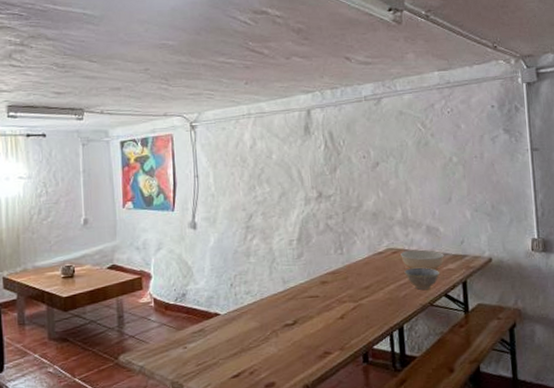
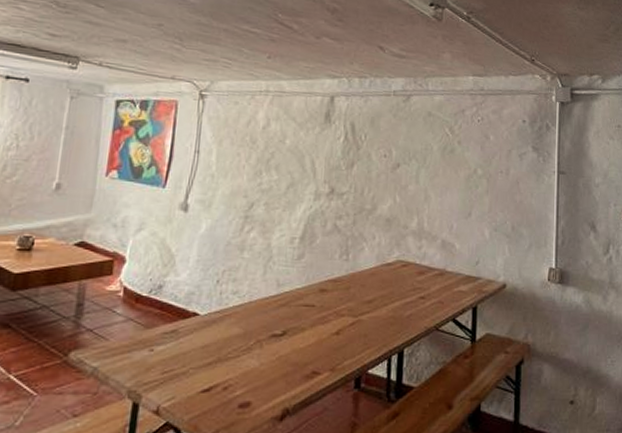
bowl: present [400,249,444,271] -> none [410,265,457,291]
bowl: present [404,267,439,290] -> none [412,285,450,311]

